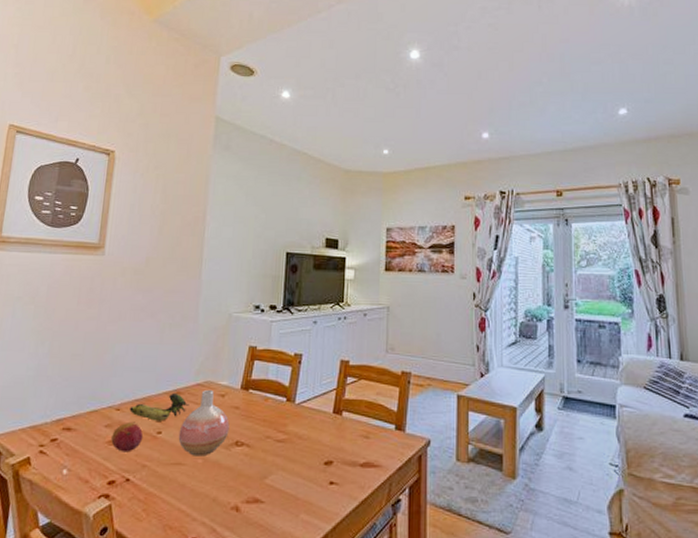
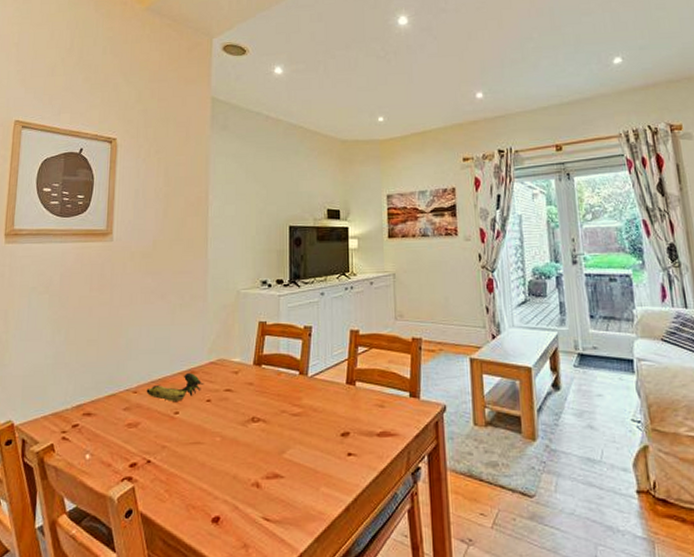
fruit: present [111,423,143,453] -> none [130,405,161,434]
vase: present [178,389,230,457] -> none [195,367,245,435]

